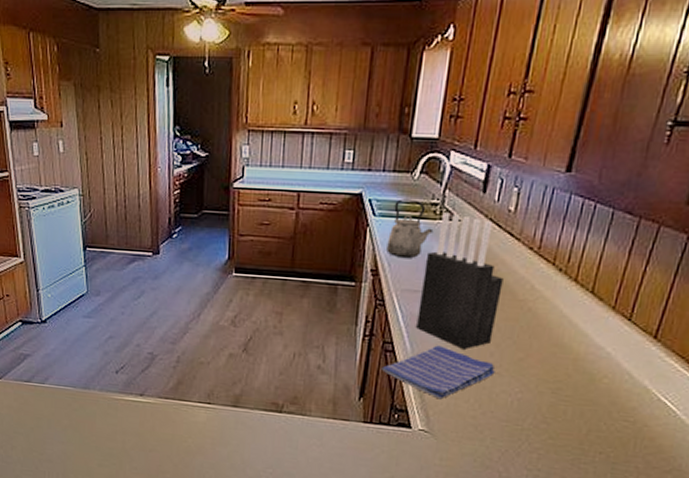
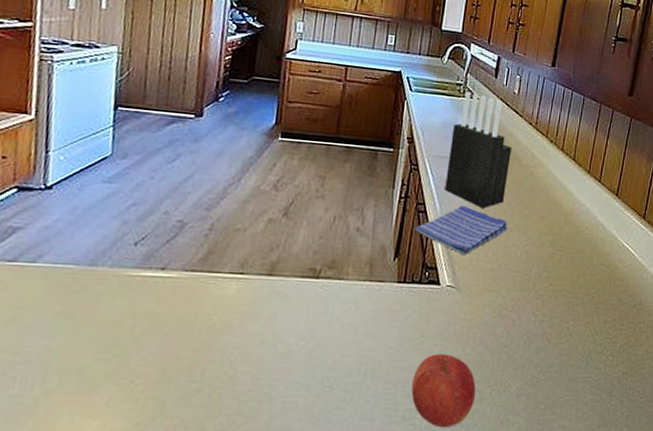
kettle: present [386,199,434,259] -> none [421,78,459,129]

